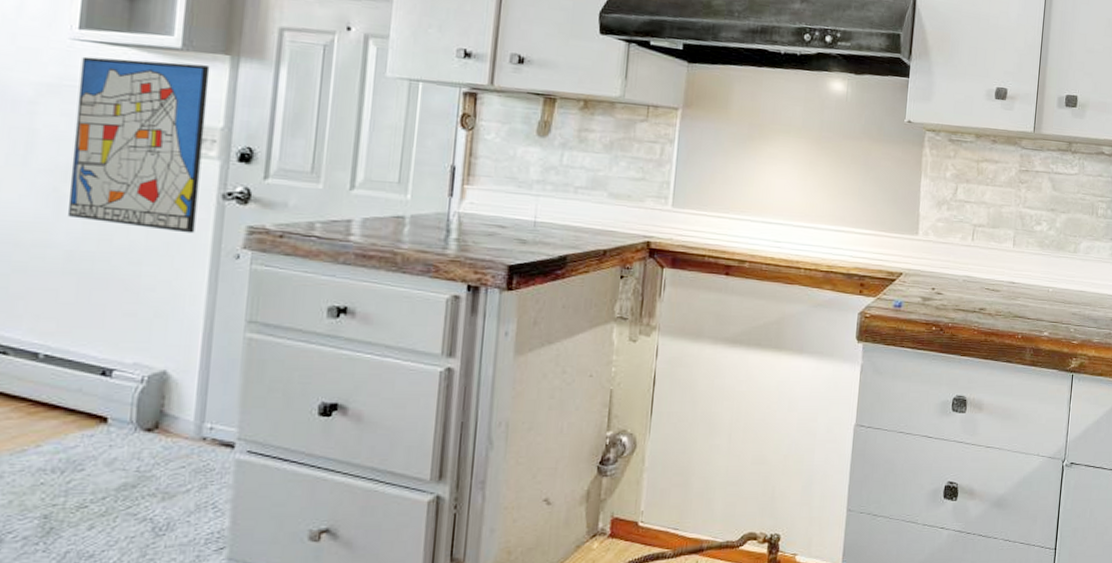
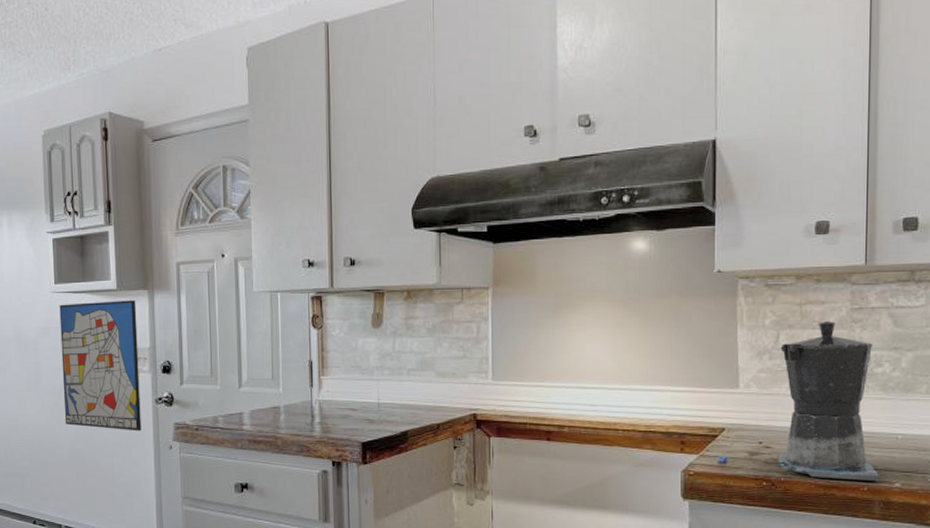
coffee maker: none [947,179,1035,329] -> present [778,321,879,481]

